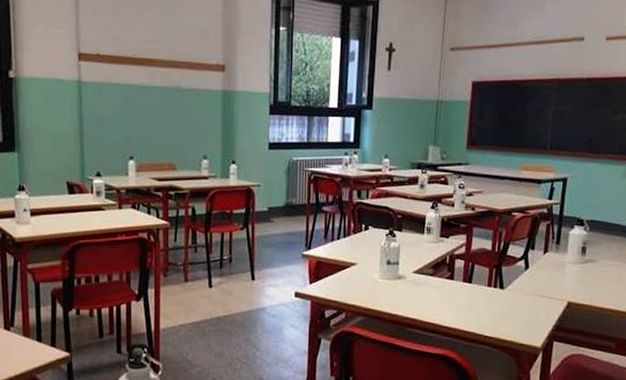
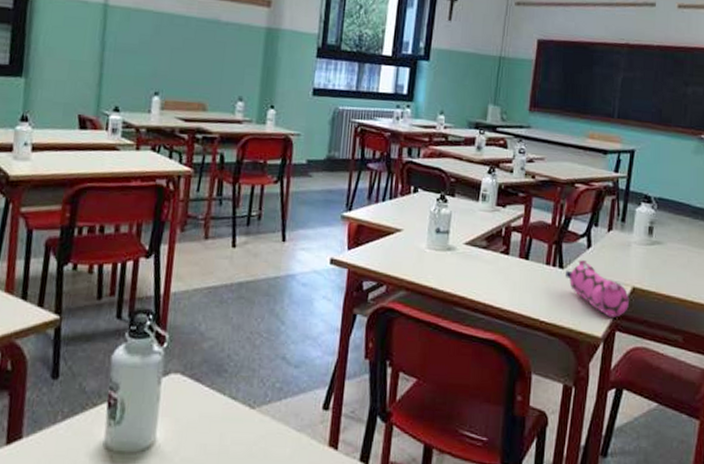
pencil case: none [505,281,565,329] -> present [564,260,629,318]

